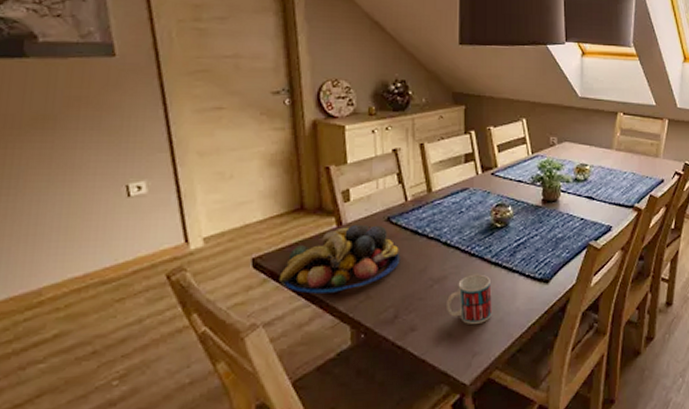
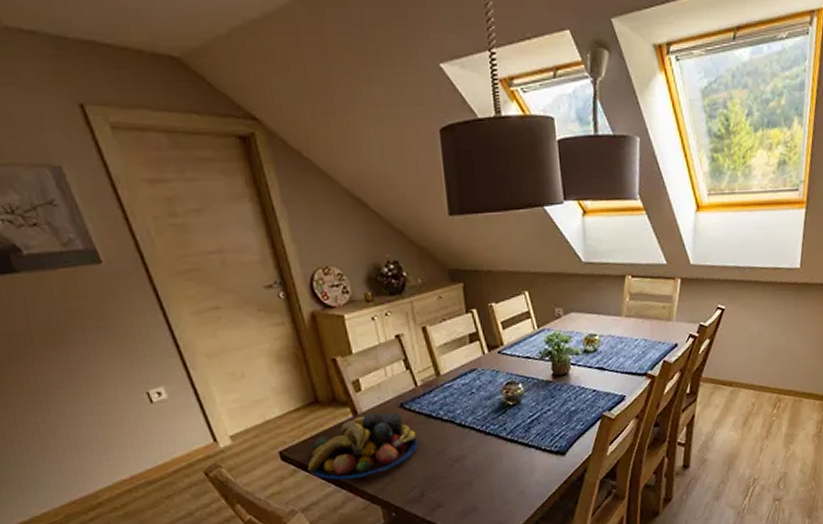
mug: present [445,274,493,325] -> none [467,451,514,498]

